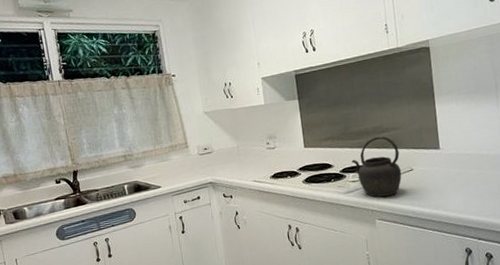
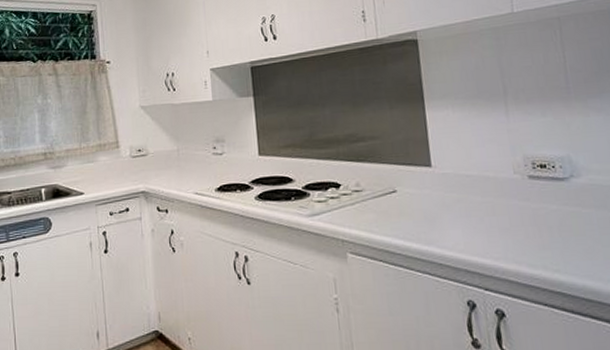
kettle: present [351,136,402,197] -> none [317,146,382,224]

